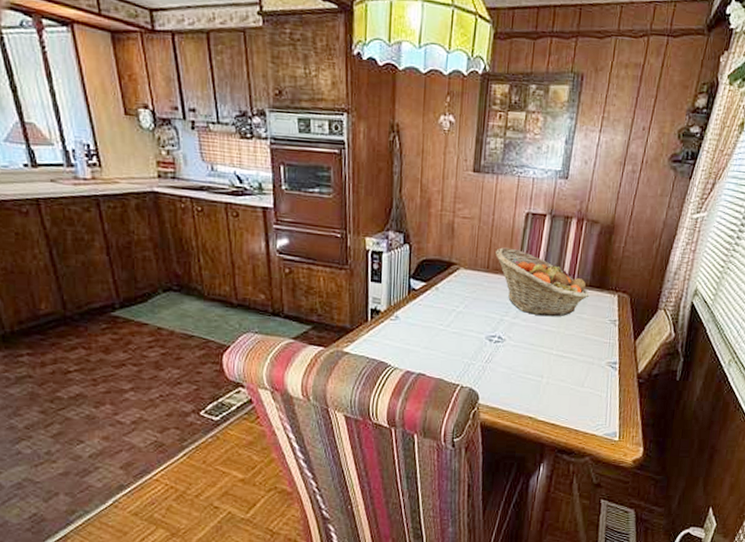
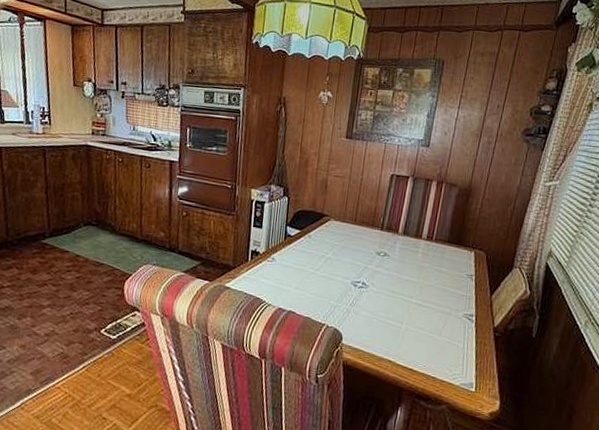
fruit basket: present [496,247,590,317] -> none [363,203,448,268]

